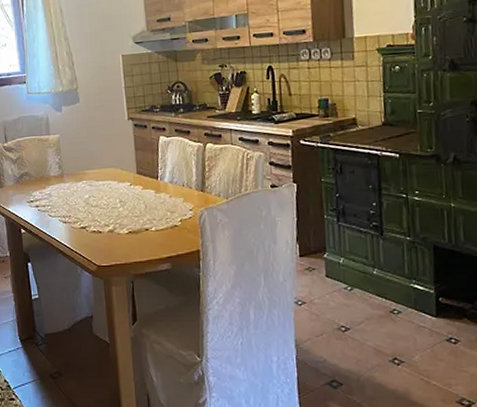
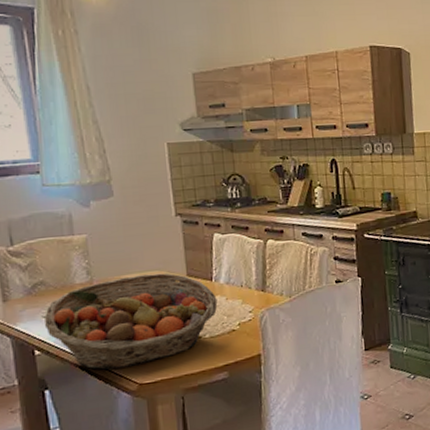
fruit basket: none [28,170,163,251] -> present [44,273,218,370]

